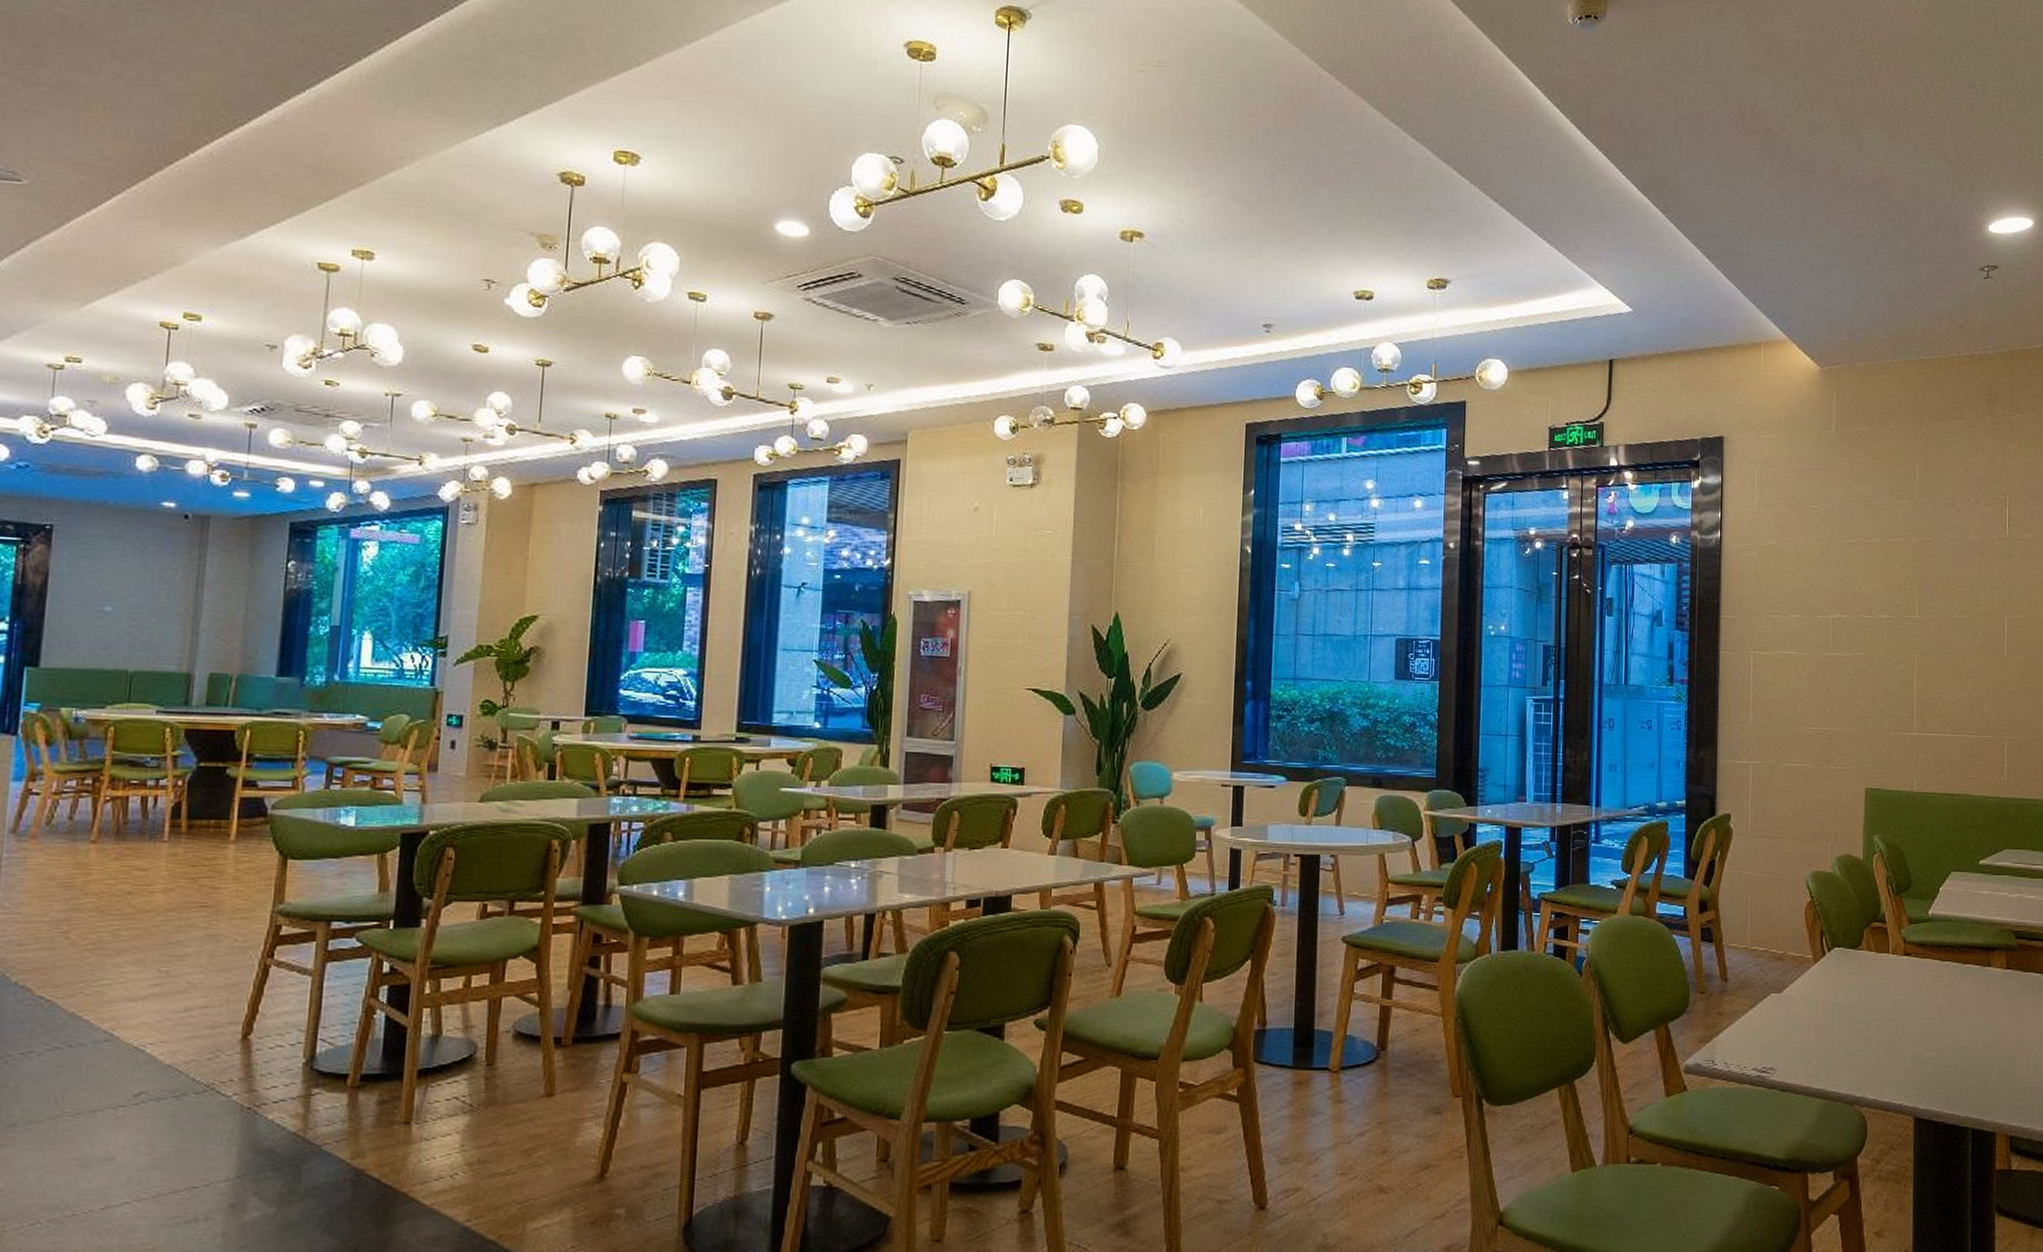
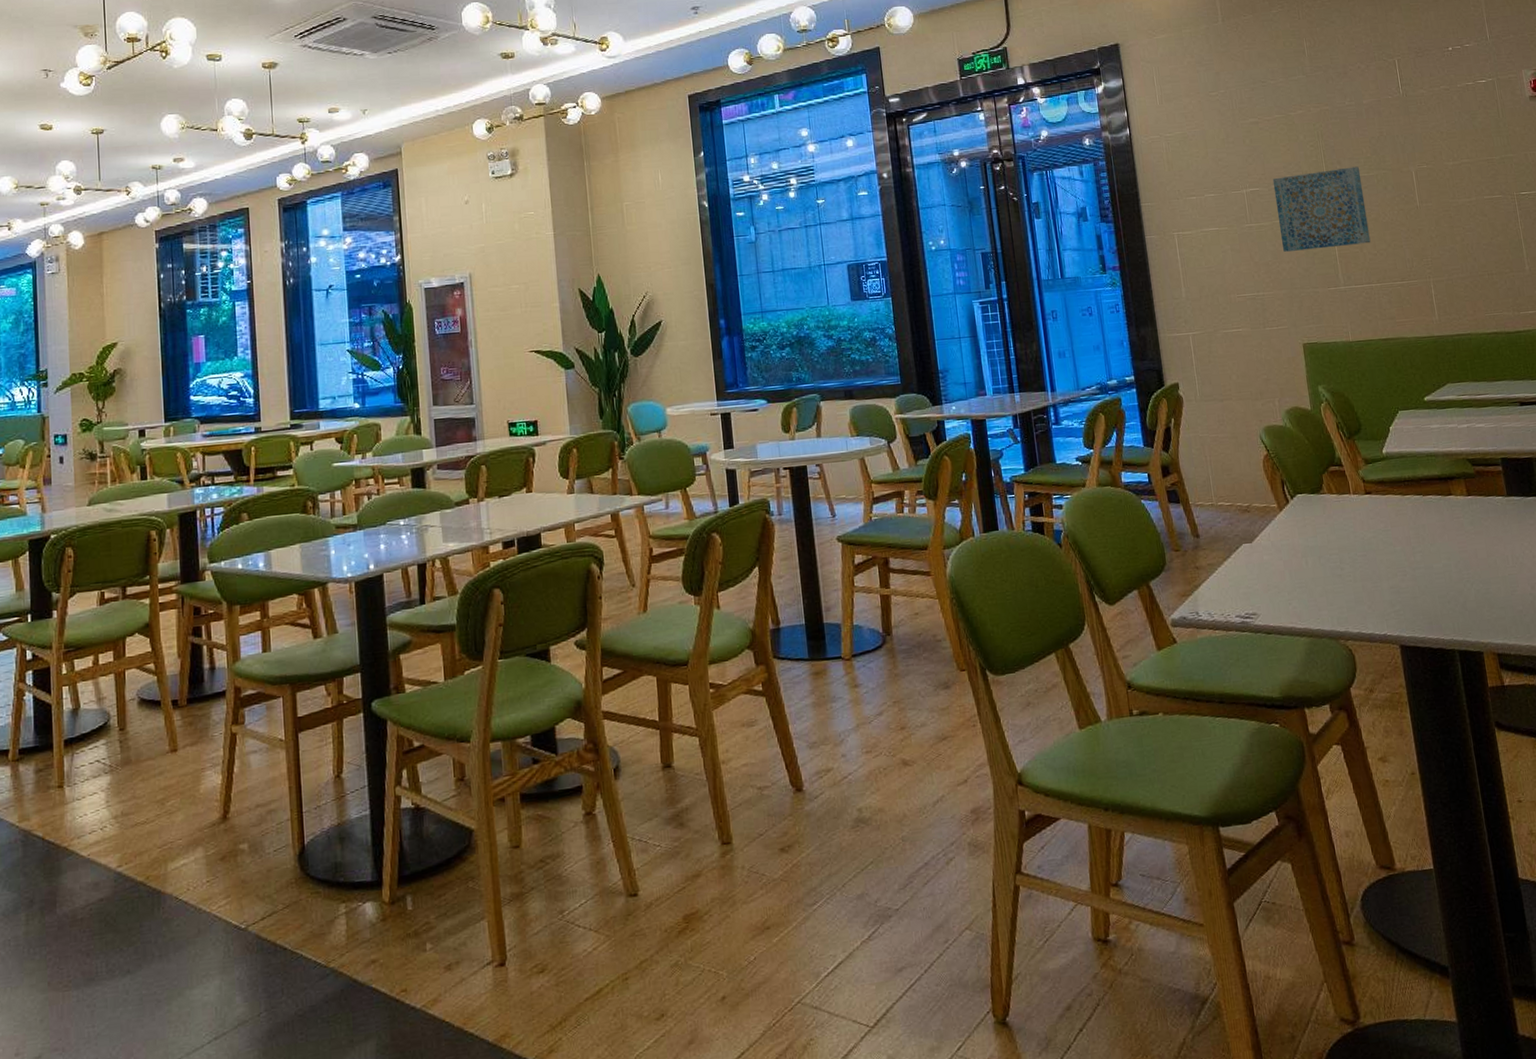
wall art: none [1860,606,1953,690] -> present [1272,166,1371,252]

